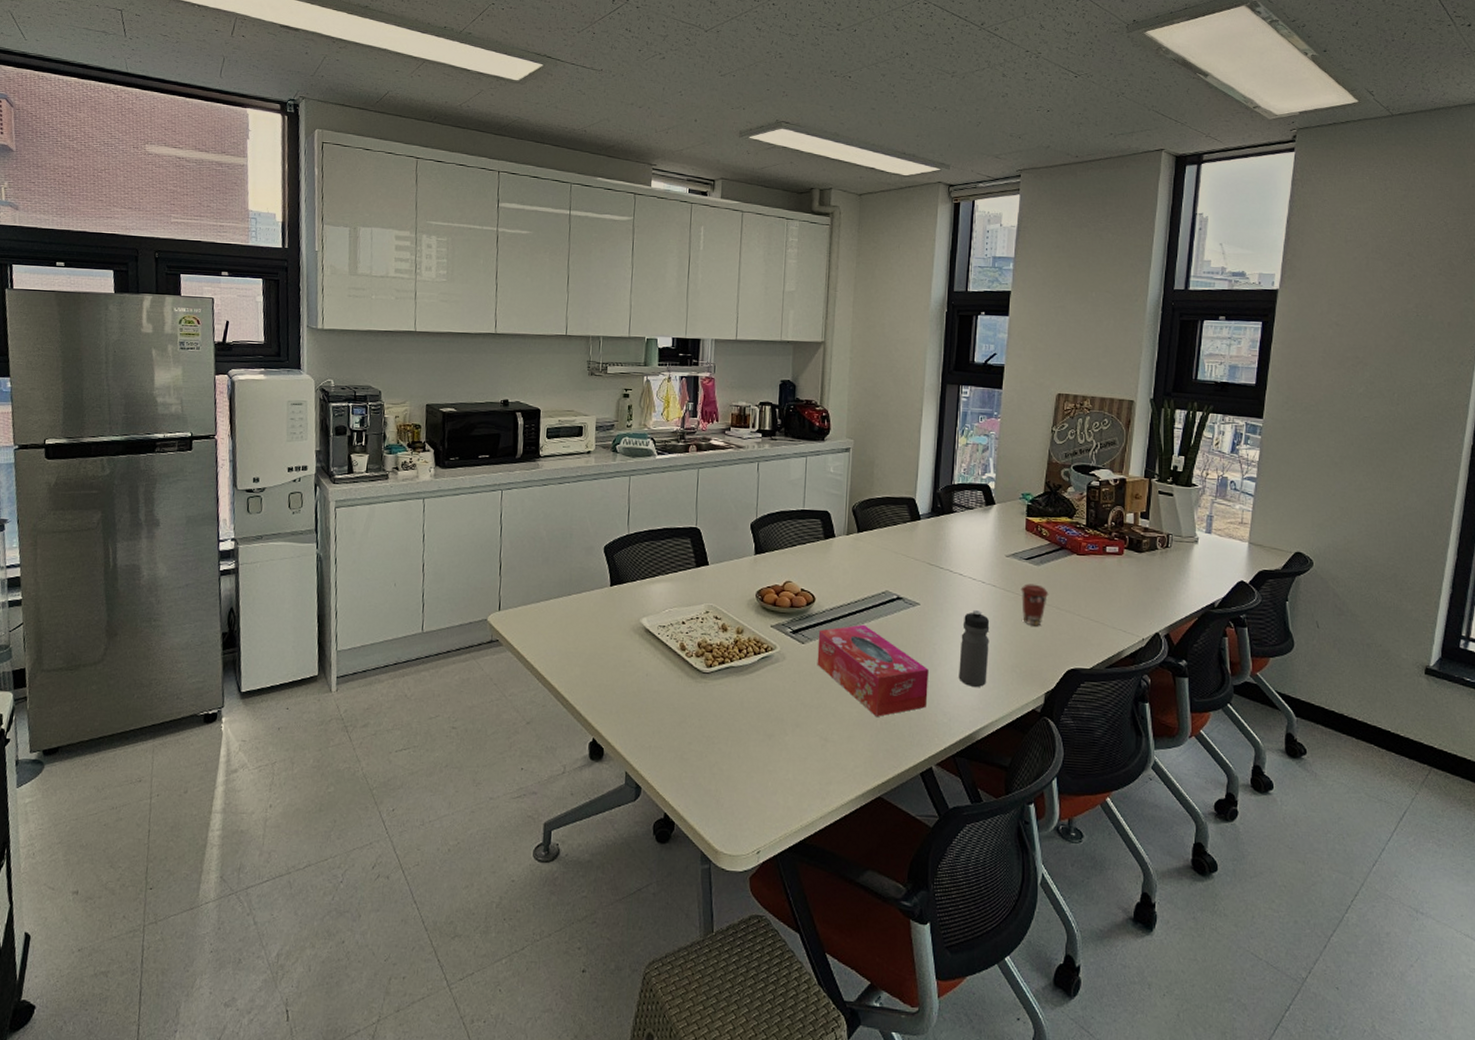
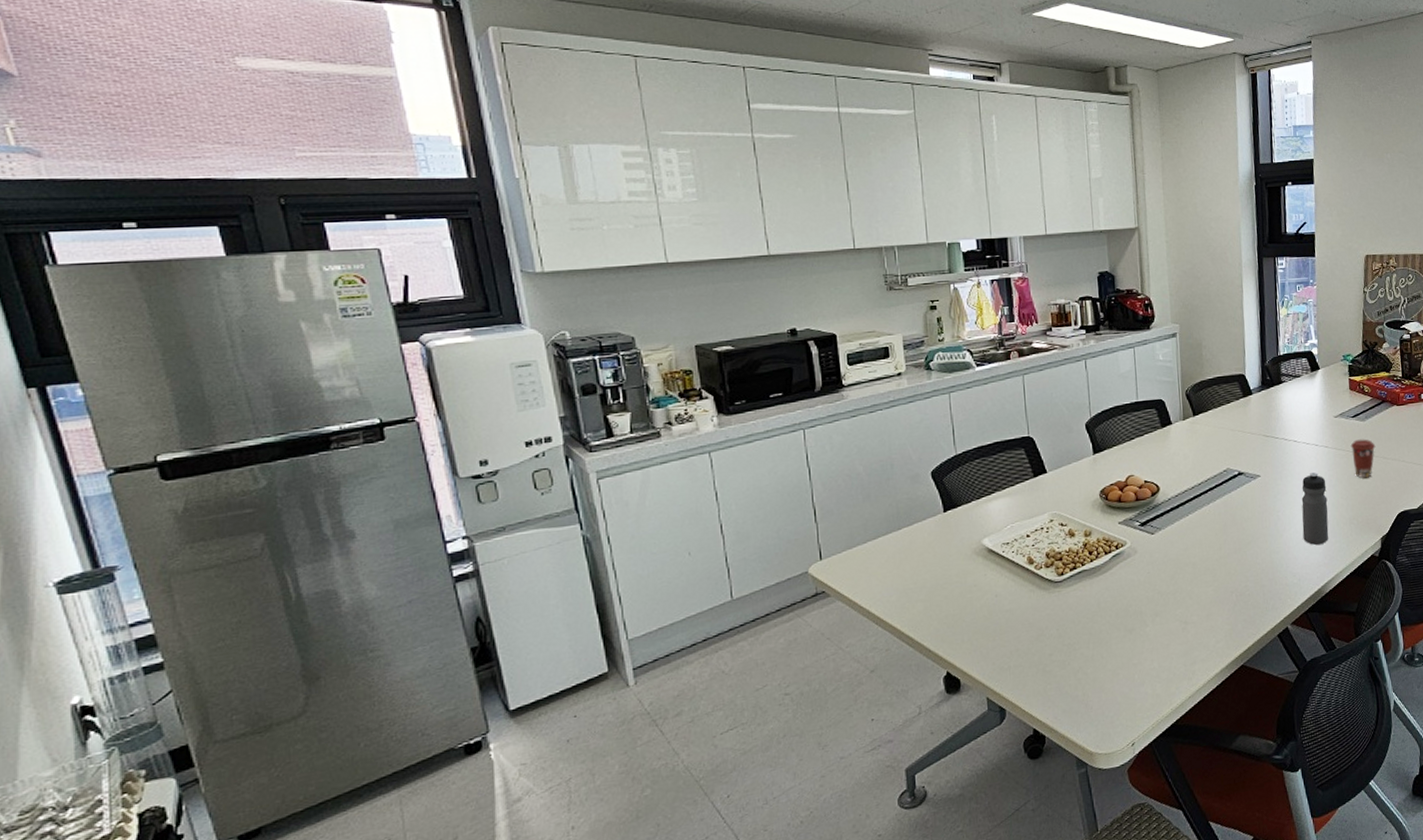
tissue box: present [817,624,929,717] -> none [1166,505,1277,591]

